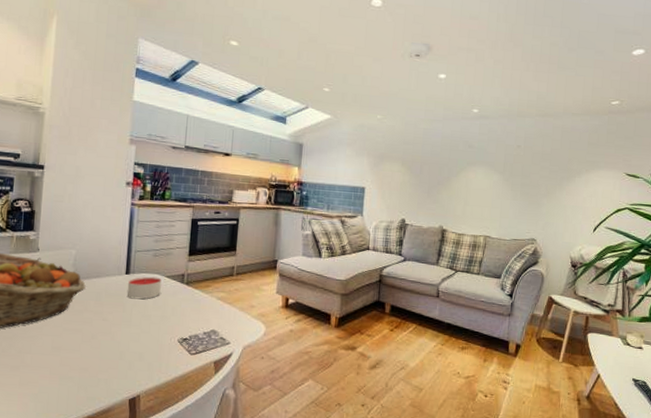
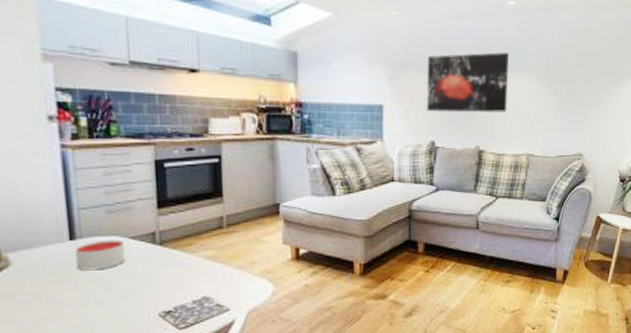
wall art: none [399,149,471,199] -> present [426,52,509,113]

